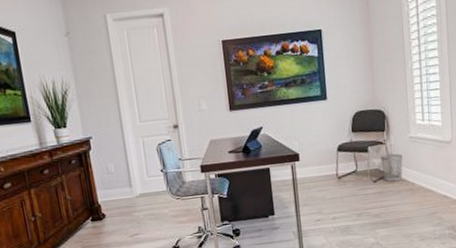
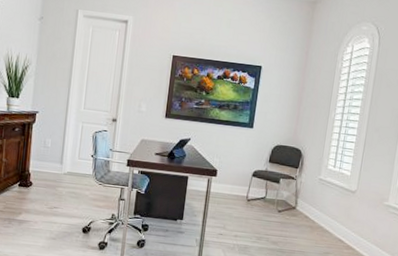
wastebasket: present [381,153,403,182] -> none [288,189,310,216]

